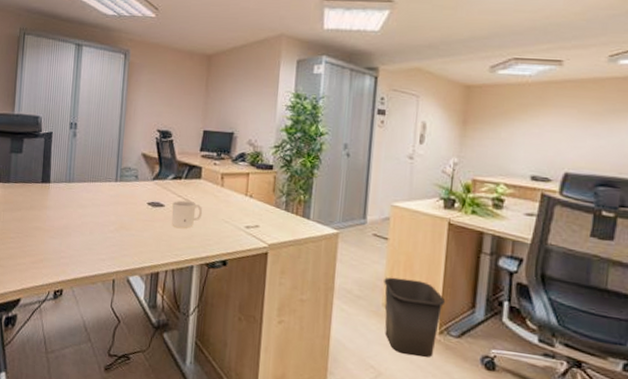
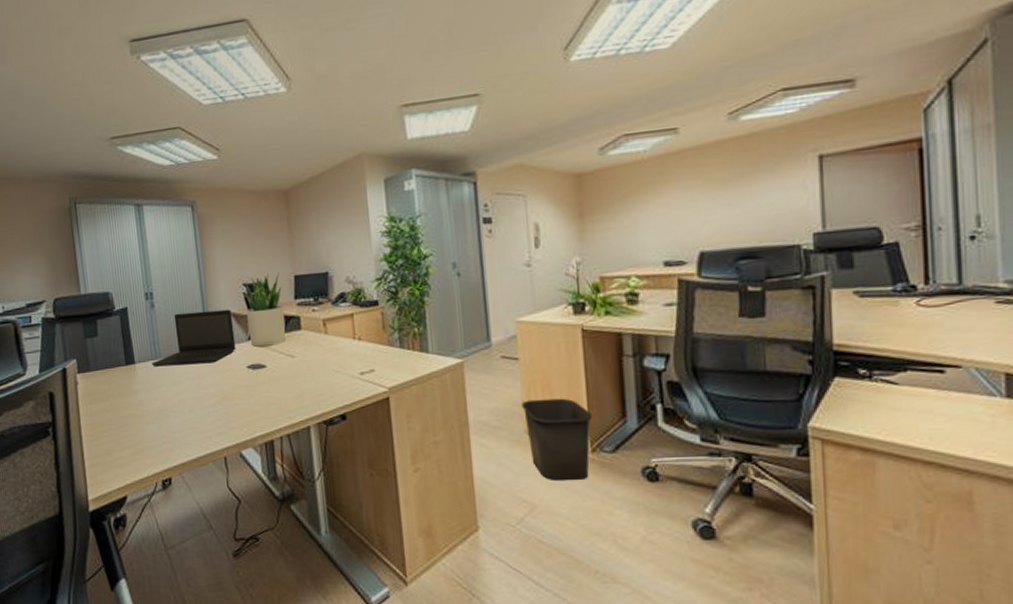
laptop: none [64,145,143,195] -> present [151,309,236,367]
planter: none [154,123,191,189] -> present [244,272,286,347]
mug: present [171,200,202,229] -> none [274,356,309,389]

